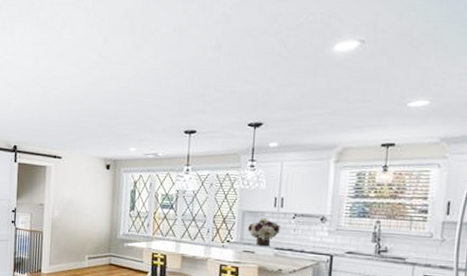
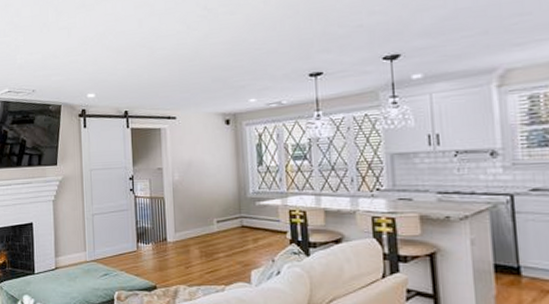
flower arrangement: present [247,217,280,246] -> none [399,158,440,191]

